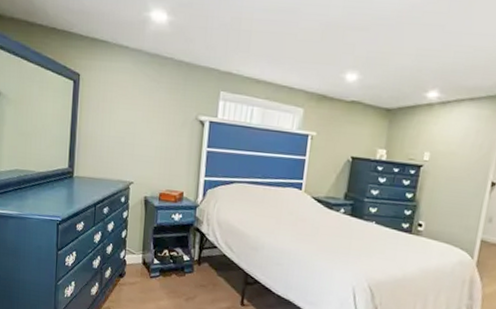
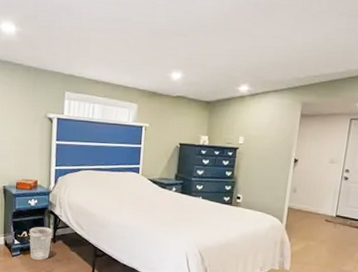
wastebasket: none [170,245,198,284] -> present [29,226,53,260]

